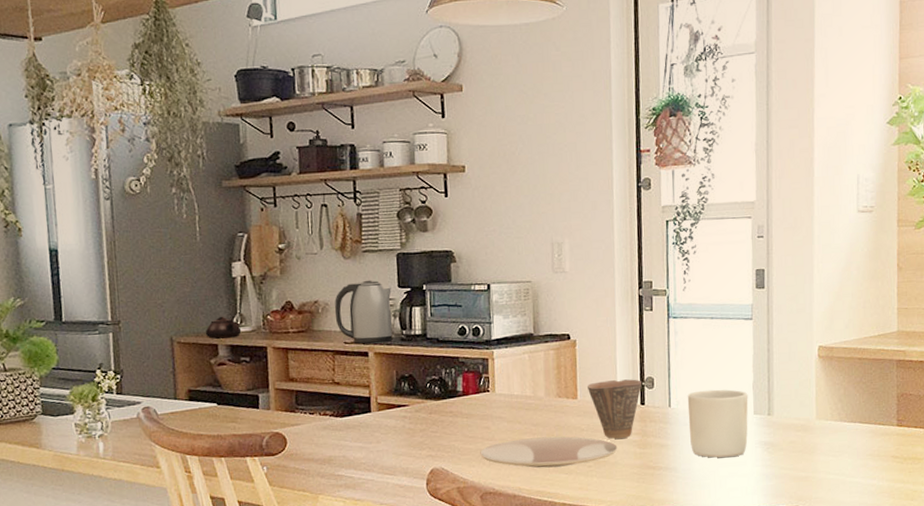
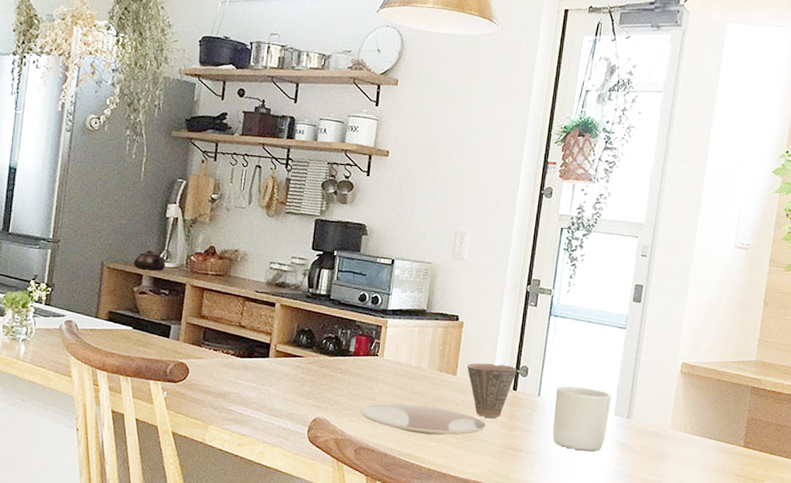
kettle: present [334,280,393,344] -> none [251,238,306,297]

